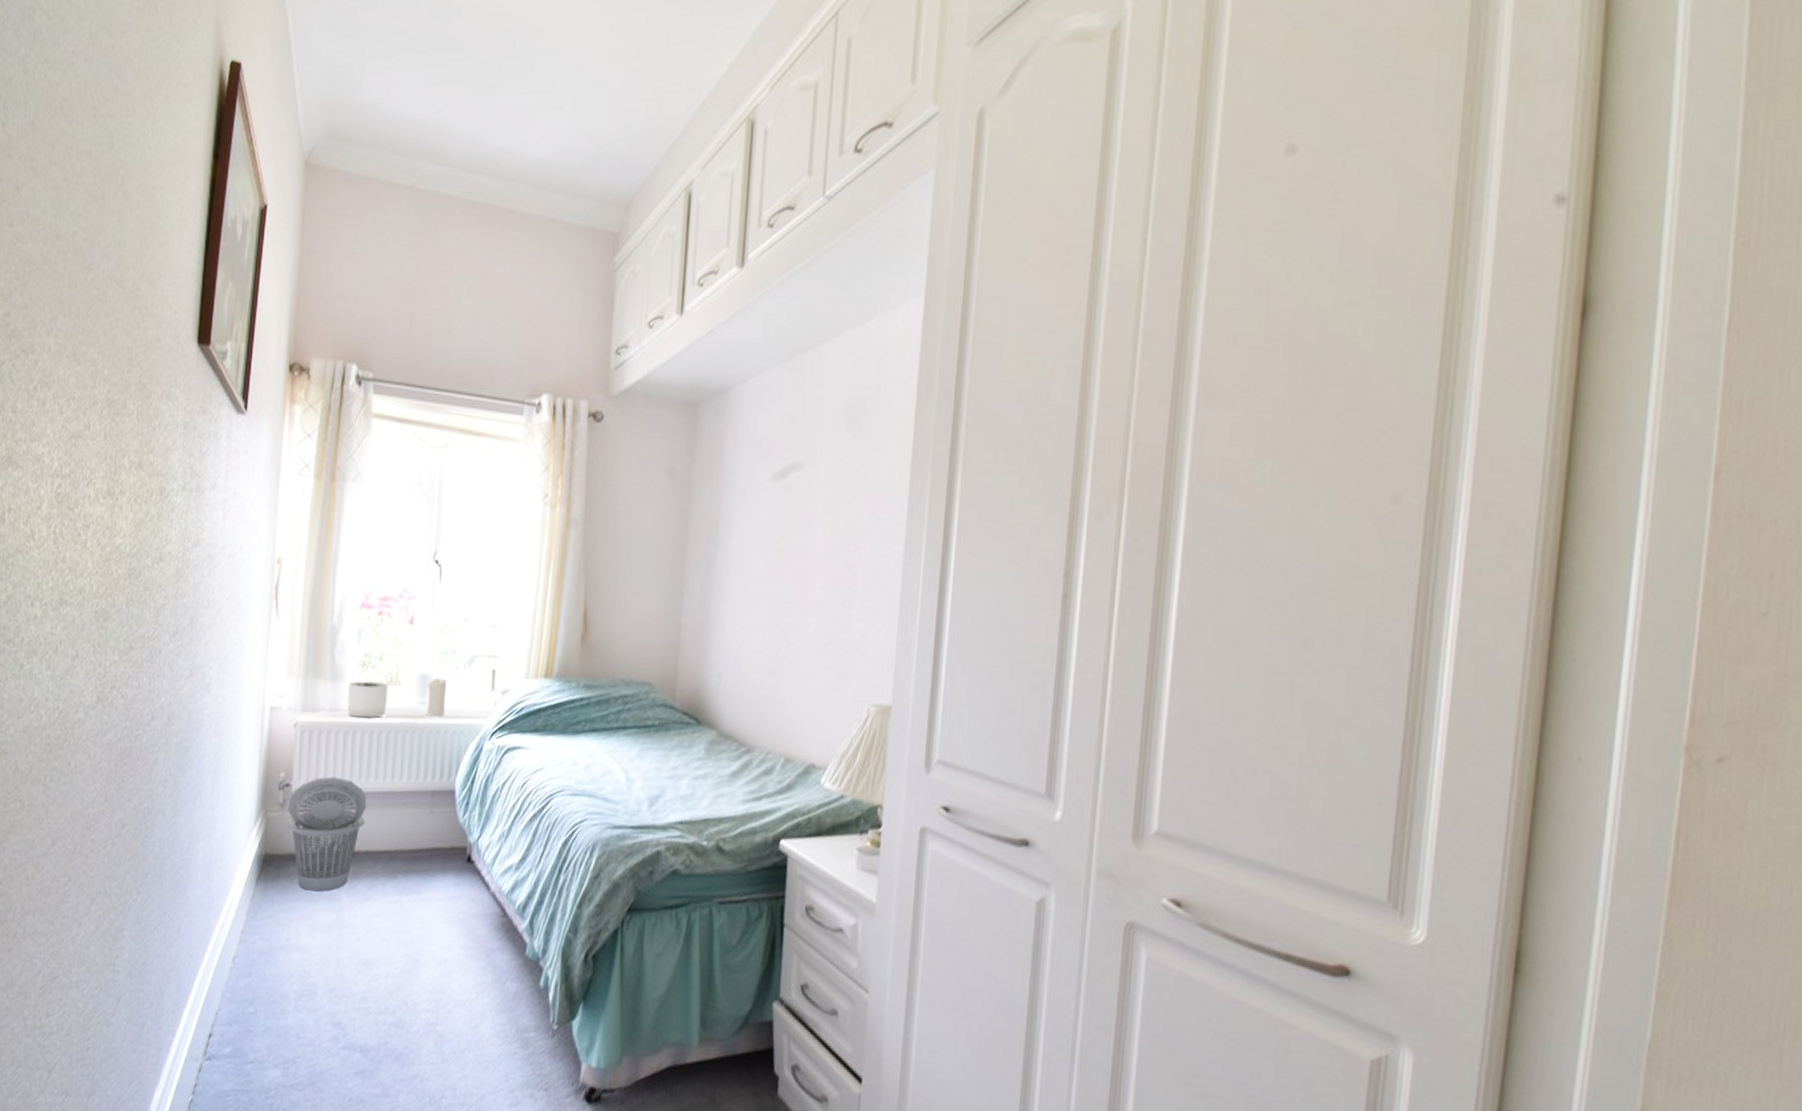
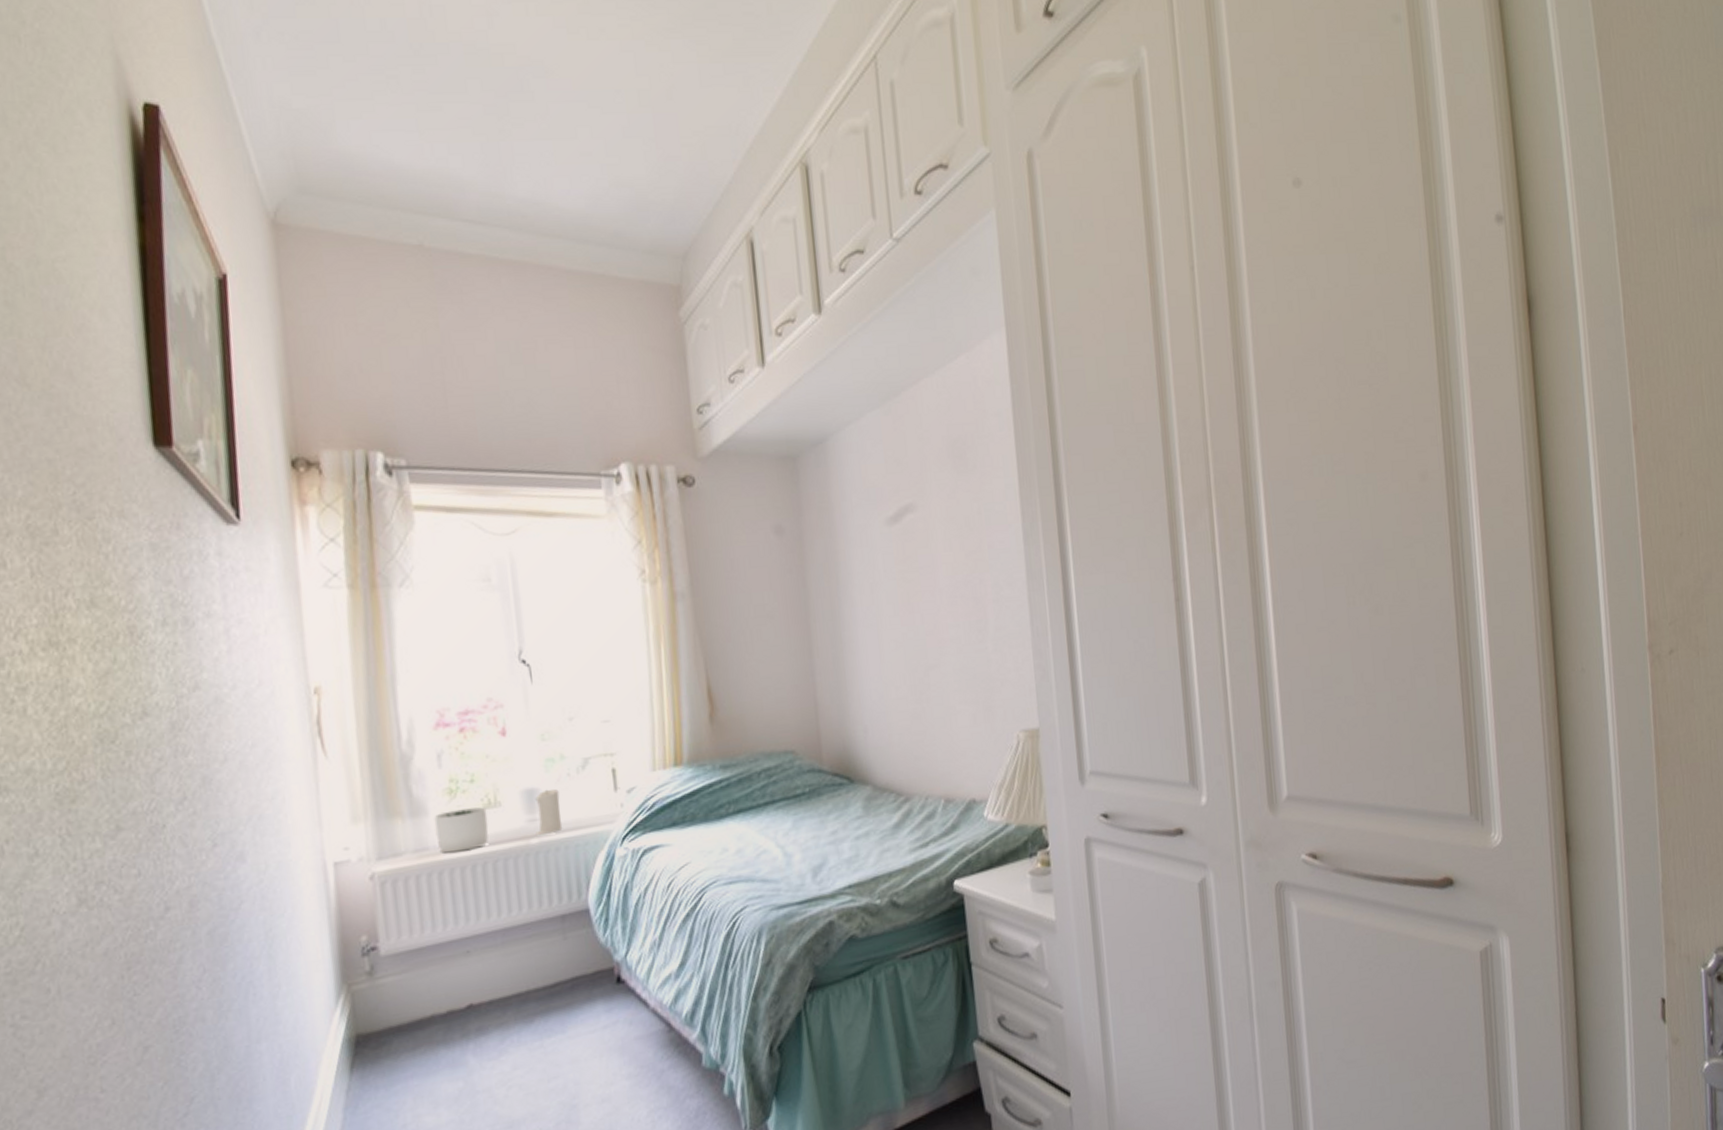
laundry basket: present [287,776,367,892] -> none [377,925,482,1064]

